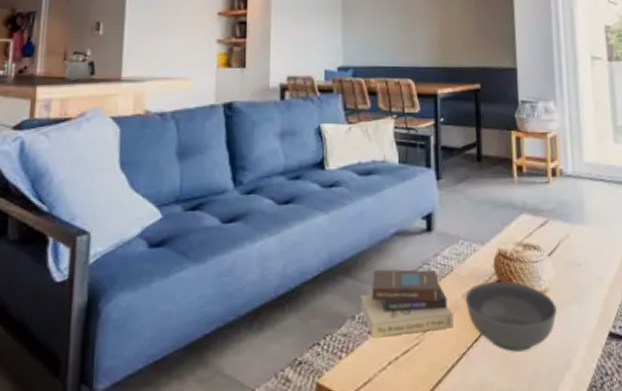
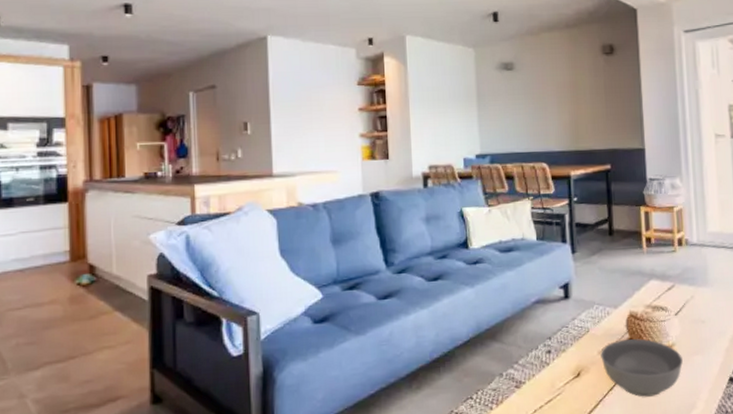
kettle: present [62,52,96,80] -> none [216,151,248,178]
books: present [360,269,454,338] -> none [506,331,591,391]

